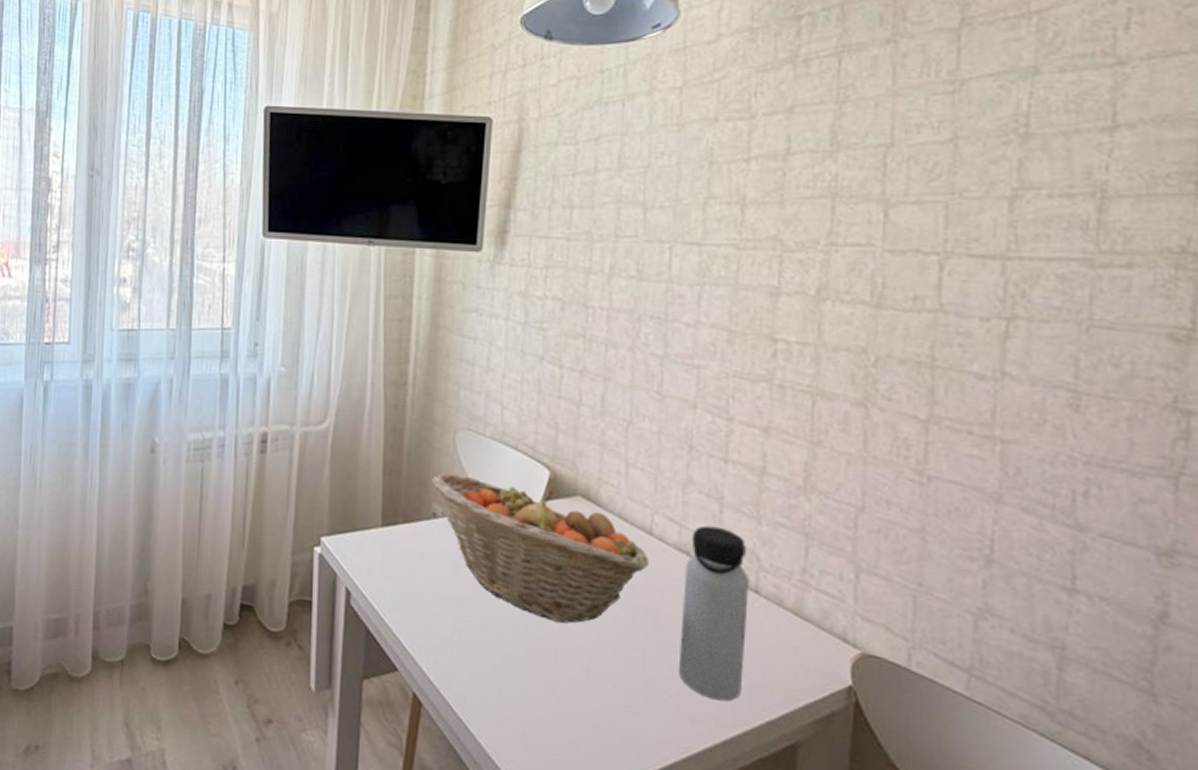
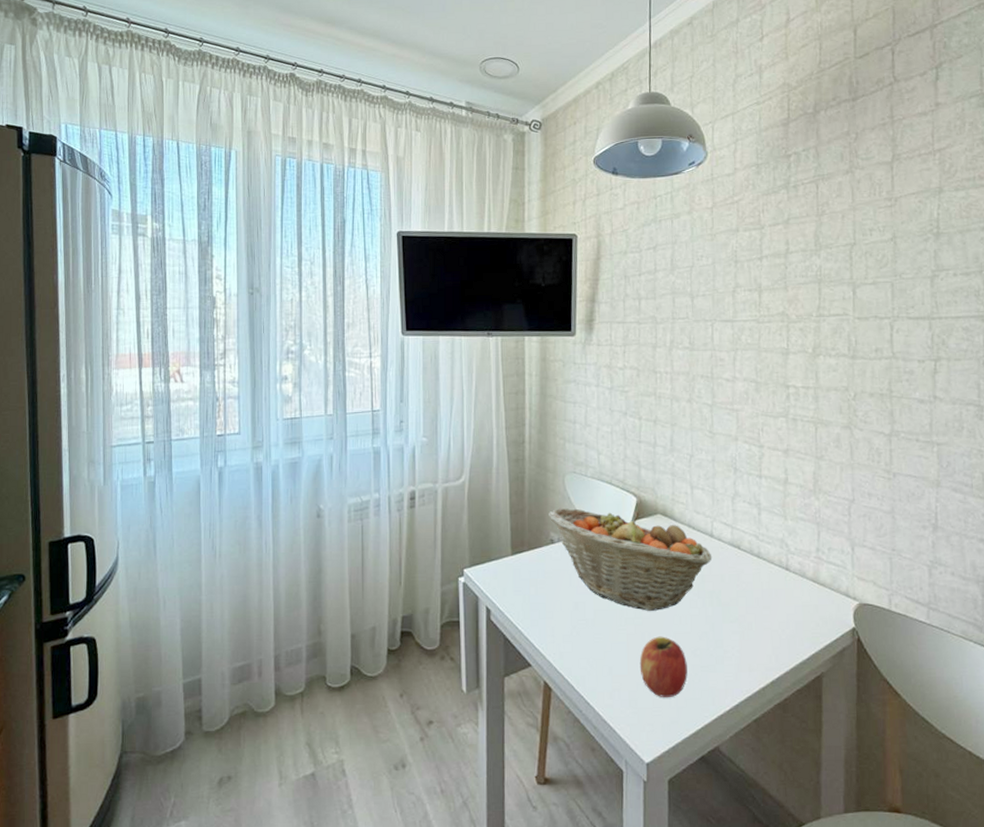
apple: none [539,657,605,741] -> present [639,636,688,698]
water bottle: present [679,525,749,702] -> none [737,525,782,652]

